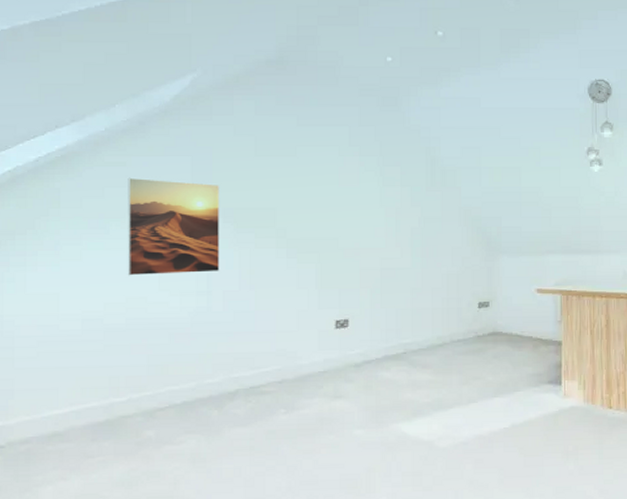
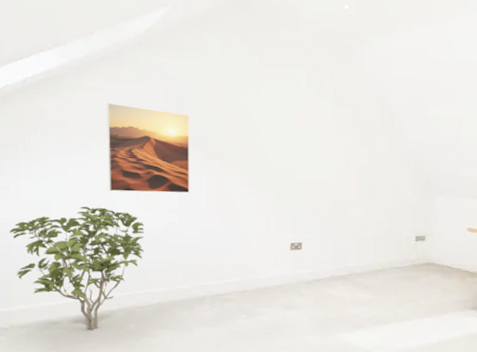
shrub: none [12,294,168,441] -> present [9,206,145,330]

